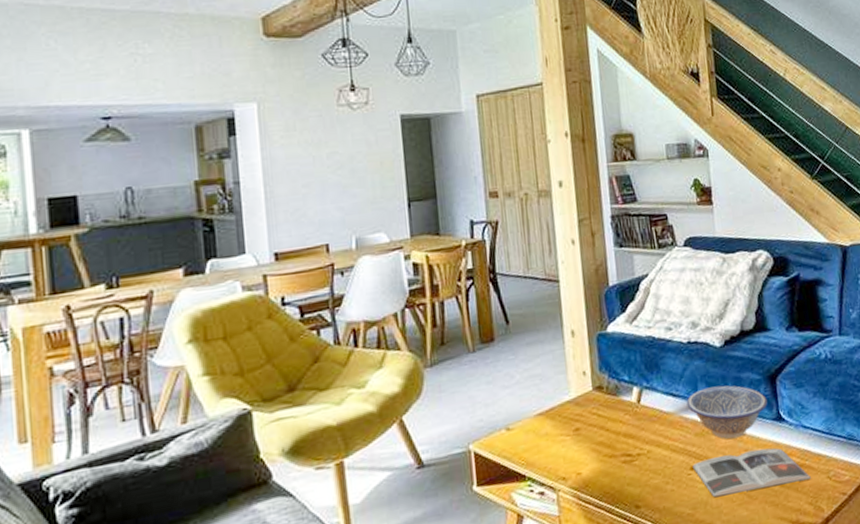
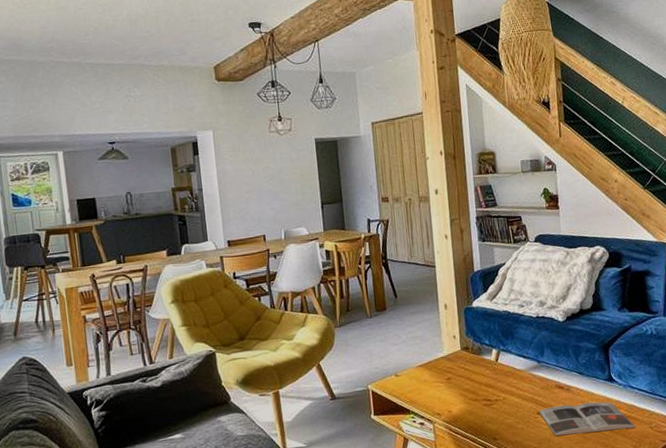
decorative bowl: present [686,385,768,439] -> none [534,351,601,393]

